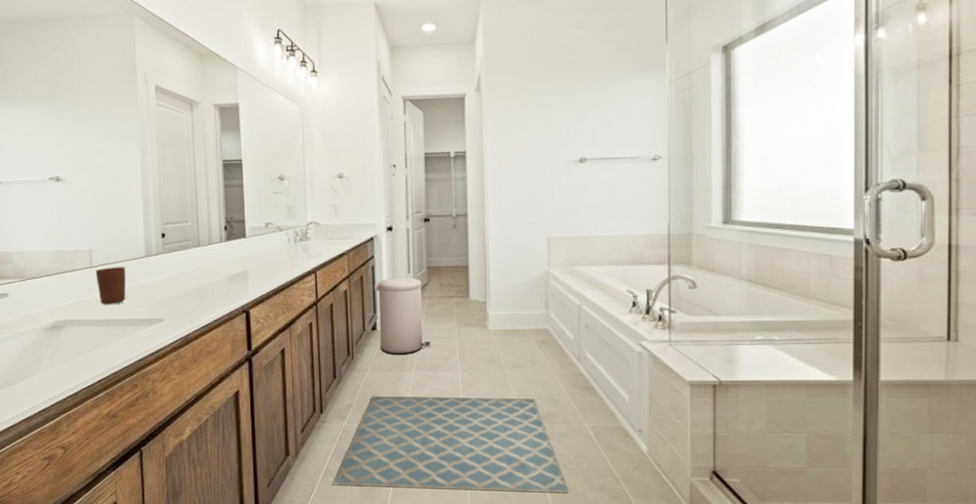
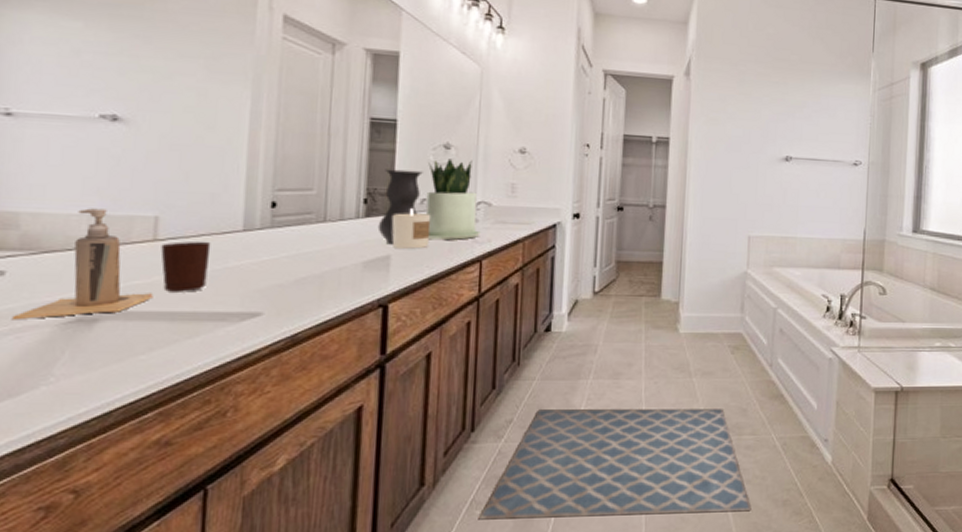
soap dispenser: none [15,246,95,328] -> present [11,208,154,320]
vase: none [236,200,265,261] -> present [377,169,423,243]
candle: none [245,232,275,266] -> present [391,209,431,250]
planter: none [268,188,313,257] -> present [425,159,481,241]
pedal bin: present [374,277,431,356] -> none [552,271,614,362]

